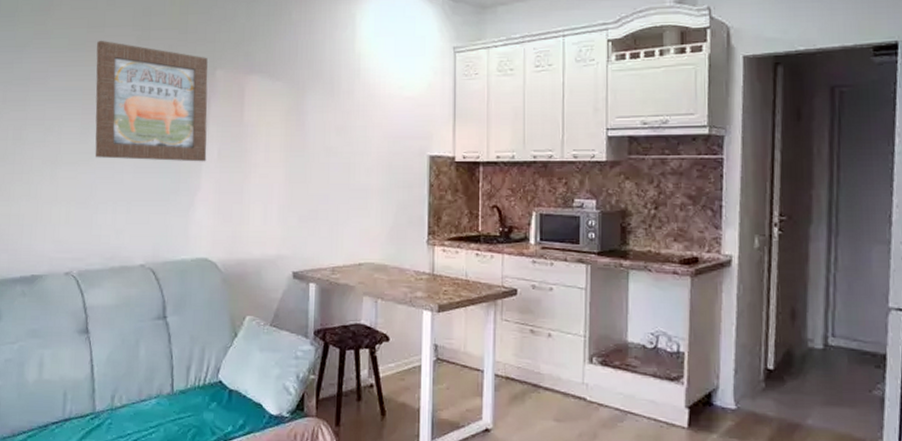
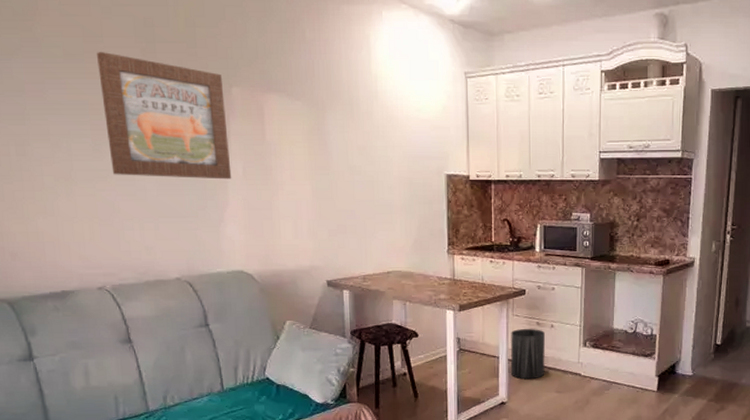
trash can: none [497,337,540,402] -> present [510,329,545,380]

